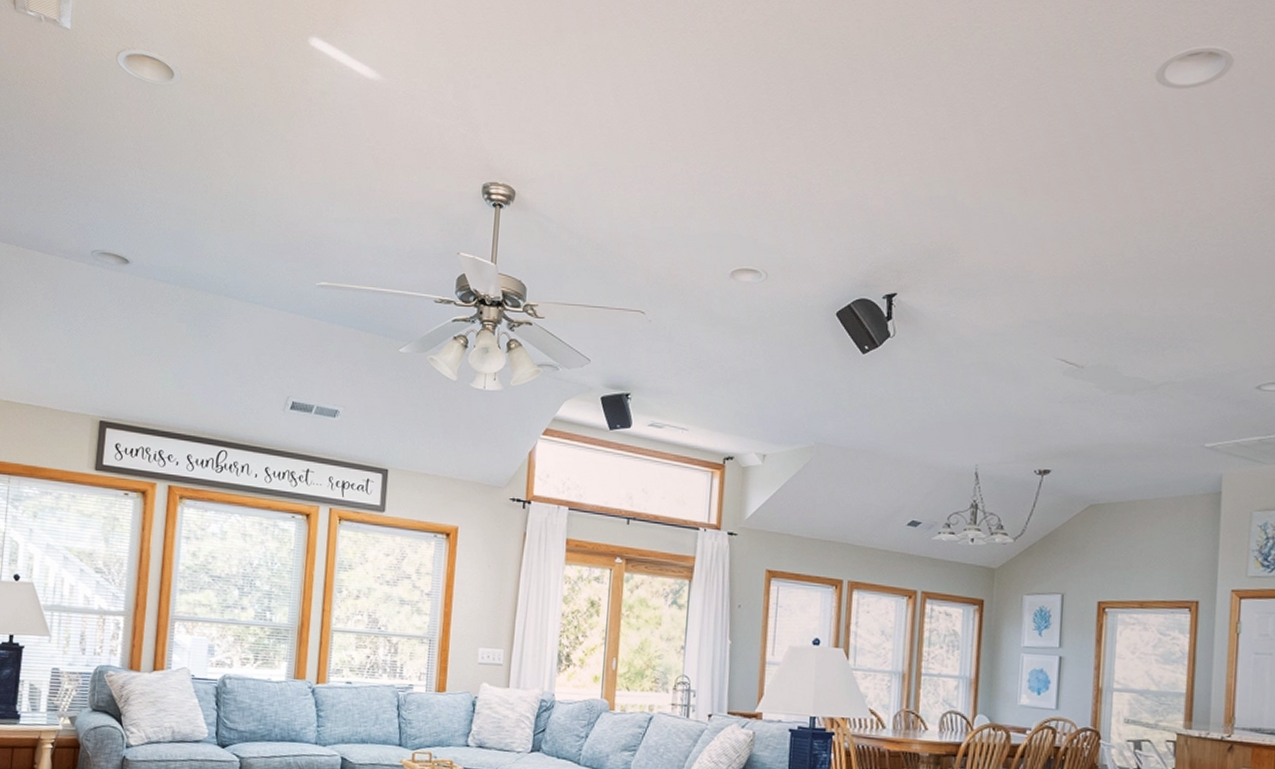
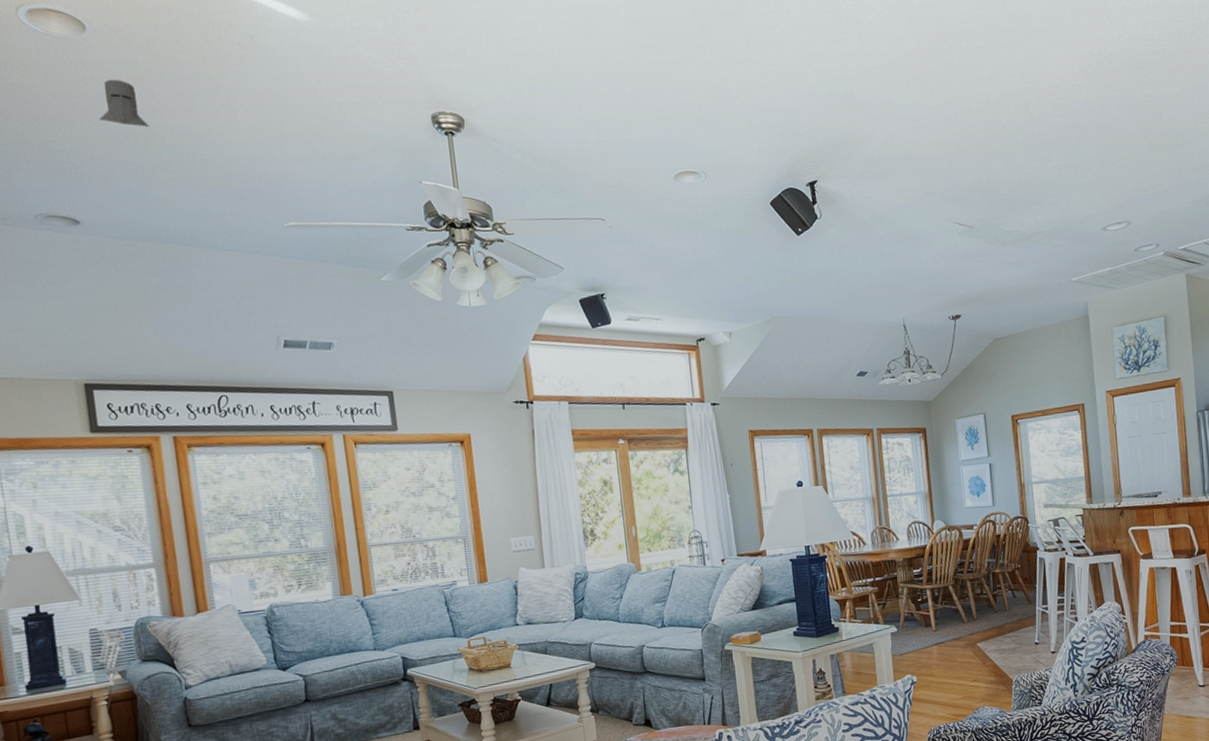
knight helmet: none [168,126,211,175] -> present [100,79,149,127]

